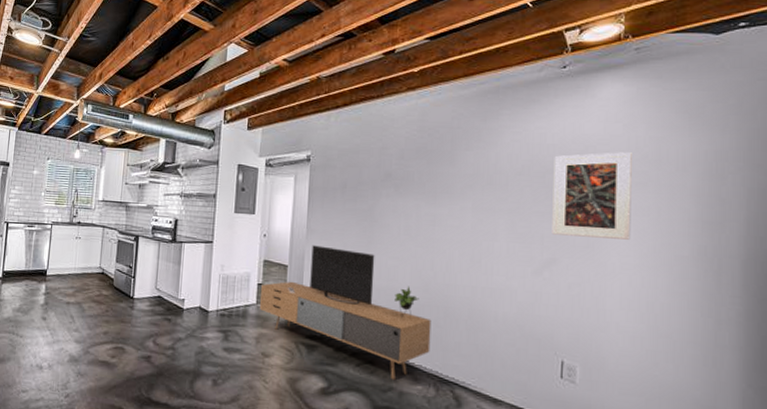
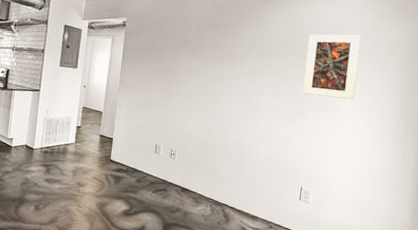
media console: present [260,245,432,381] -> none [78,96,212,204]

